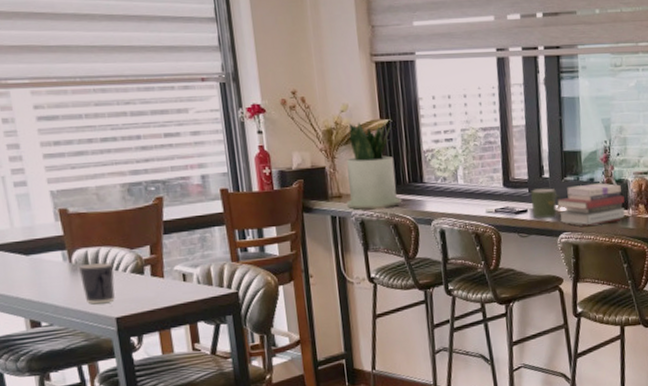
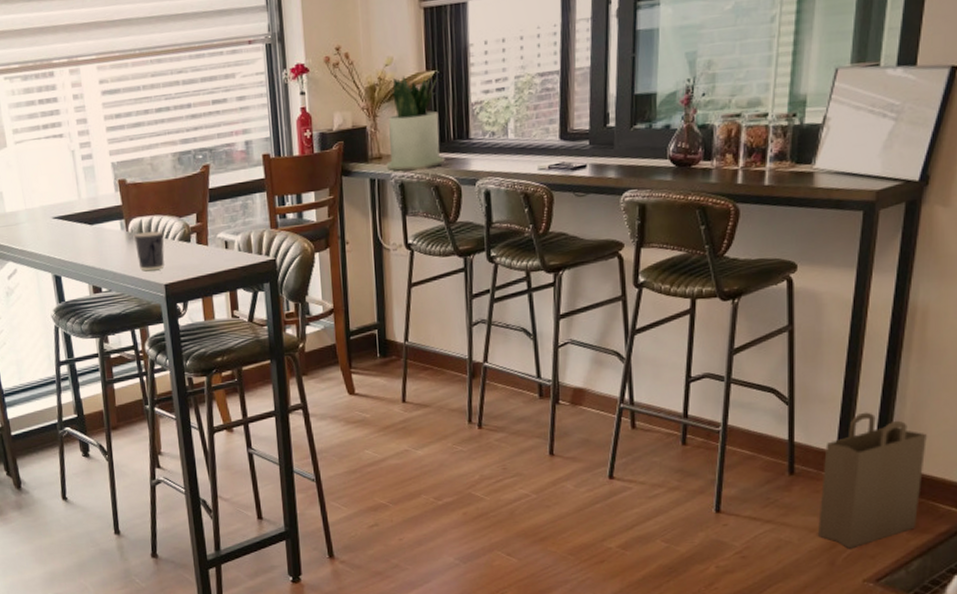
mug: present [530,188,561,219] -> none [591,138,628,176]
books: present [557,183,625,226] -> none [623,130,708,182]

